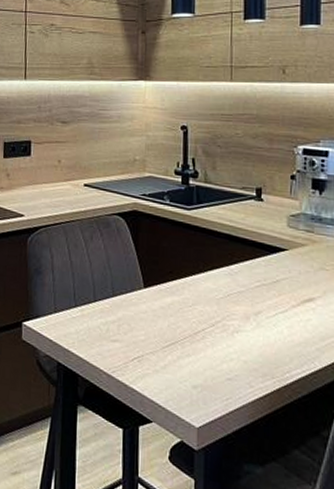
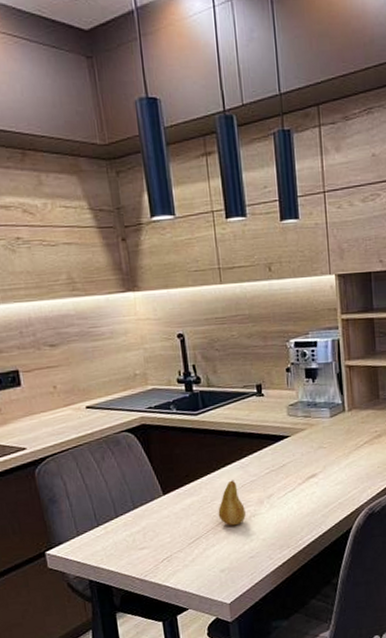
fruit: none [198,286,228,339] -> present [218,480,246,526]

